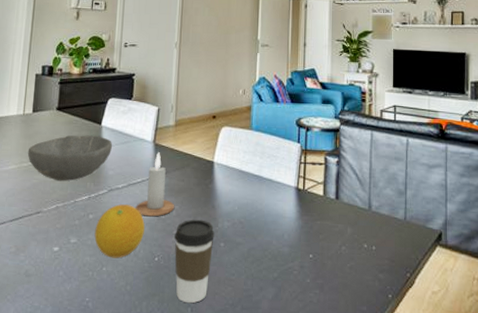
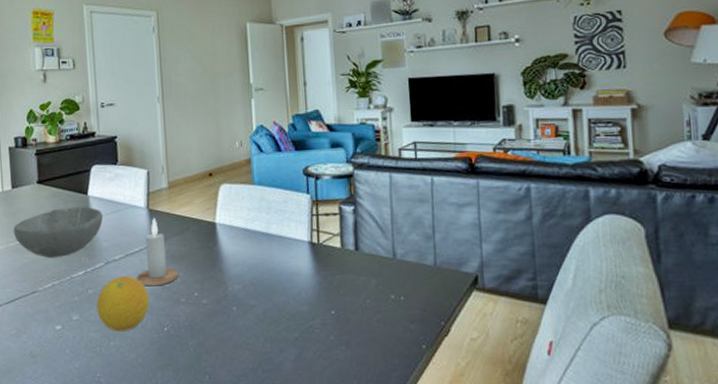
coffee cup: present [174,219,215,304] -> none [182,284,225,371]

